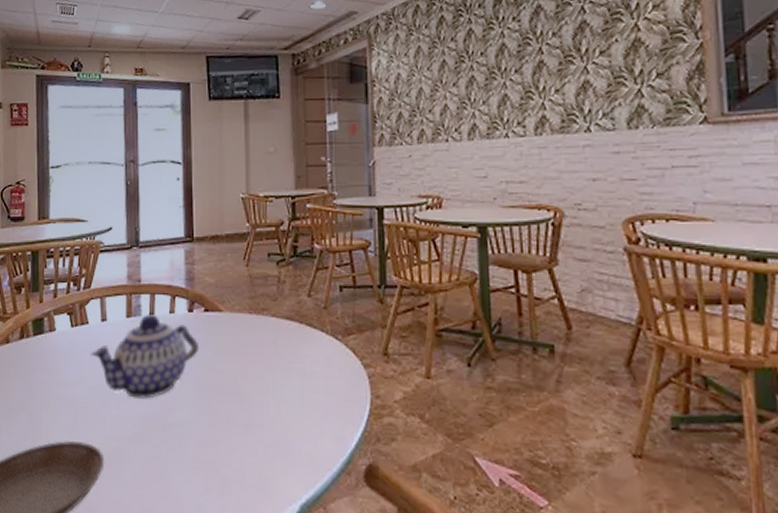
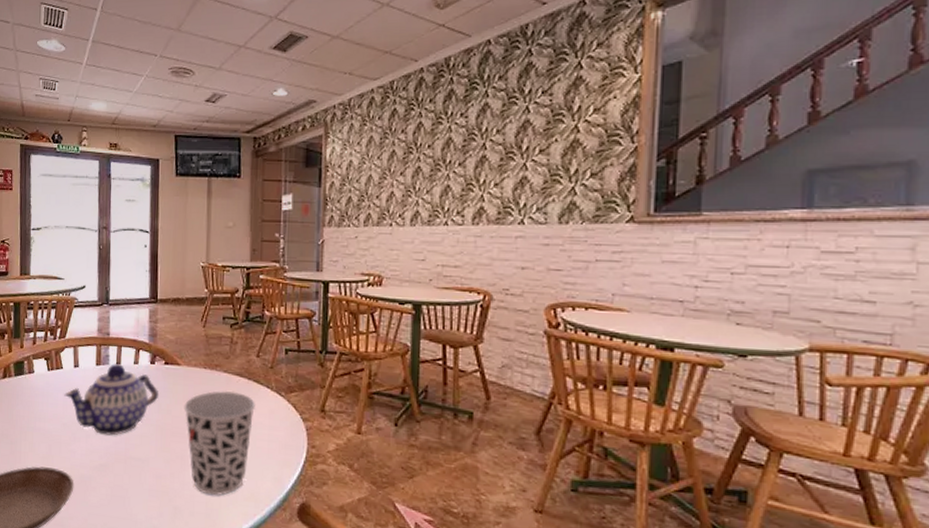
cup: none [228,337,309,463] -> present [184,391,255,497]

